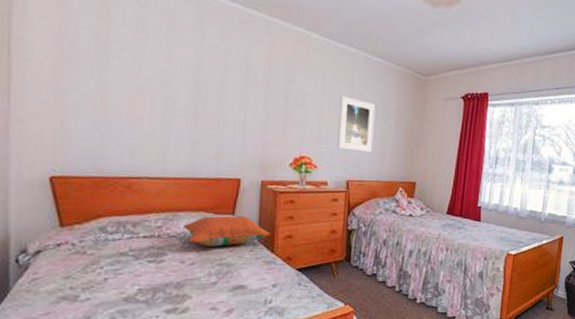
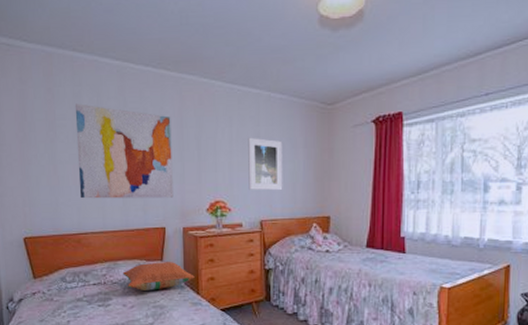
wall art: none [134,27,257,148] -> present [74,103,174,199]

